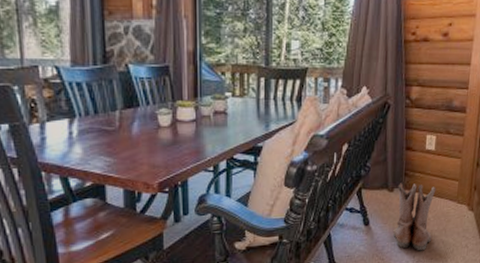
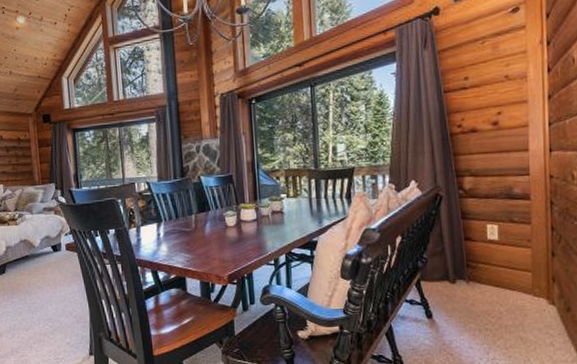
boots: present [393,183,436,251] -> none [460,274,507,348]

